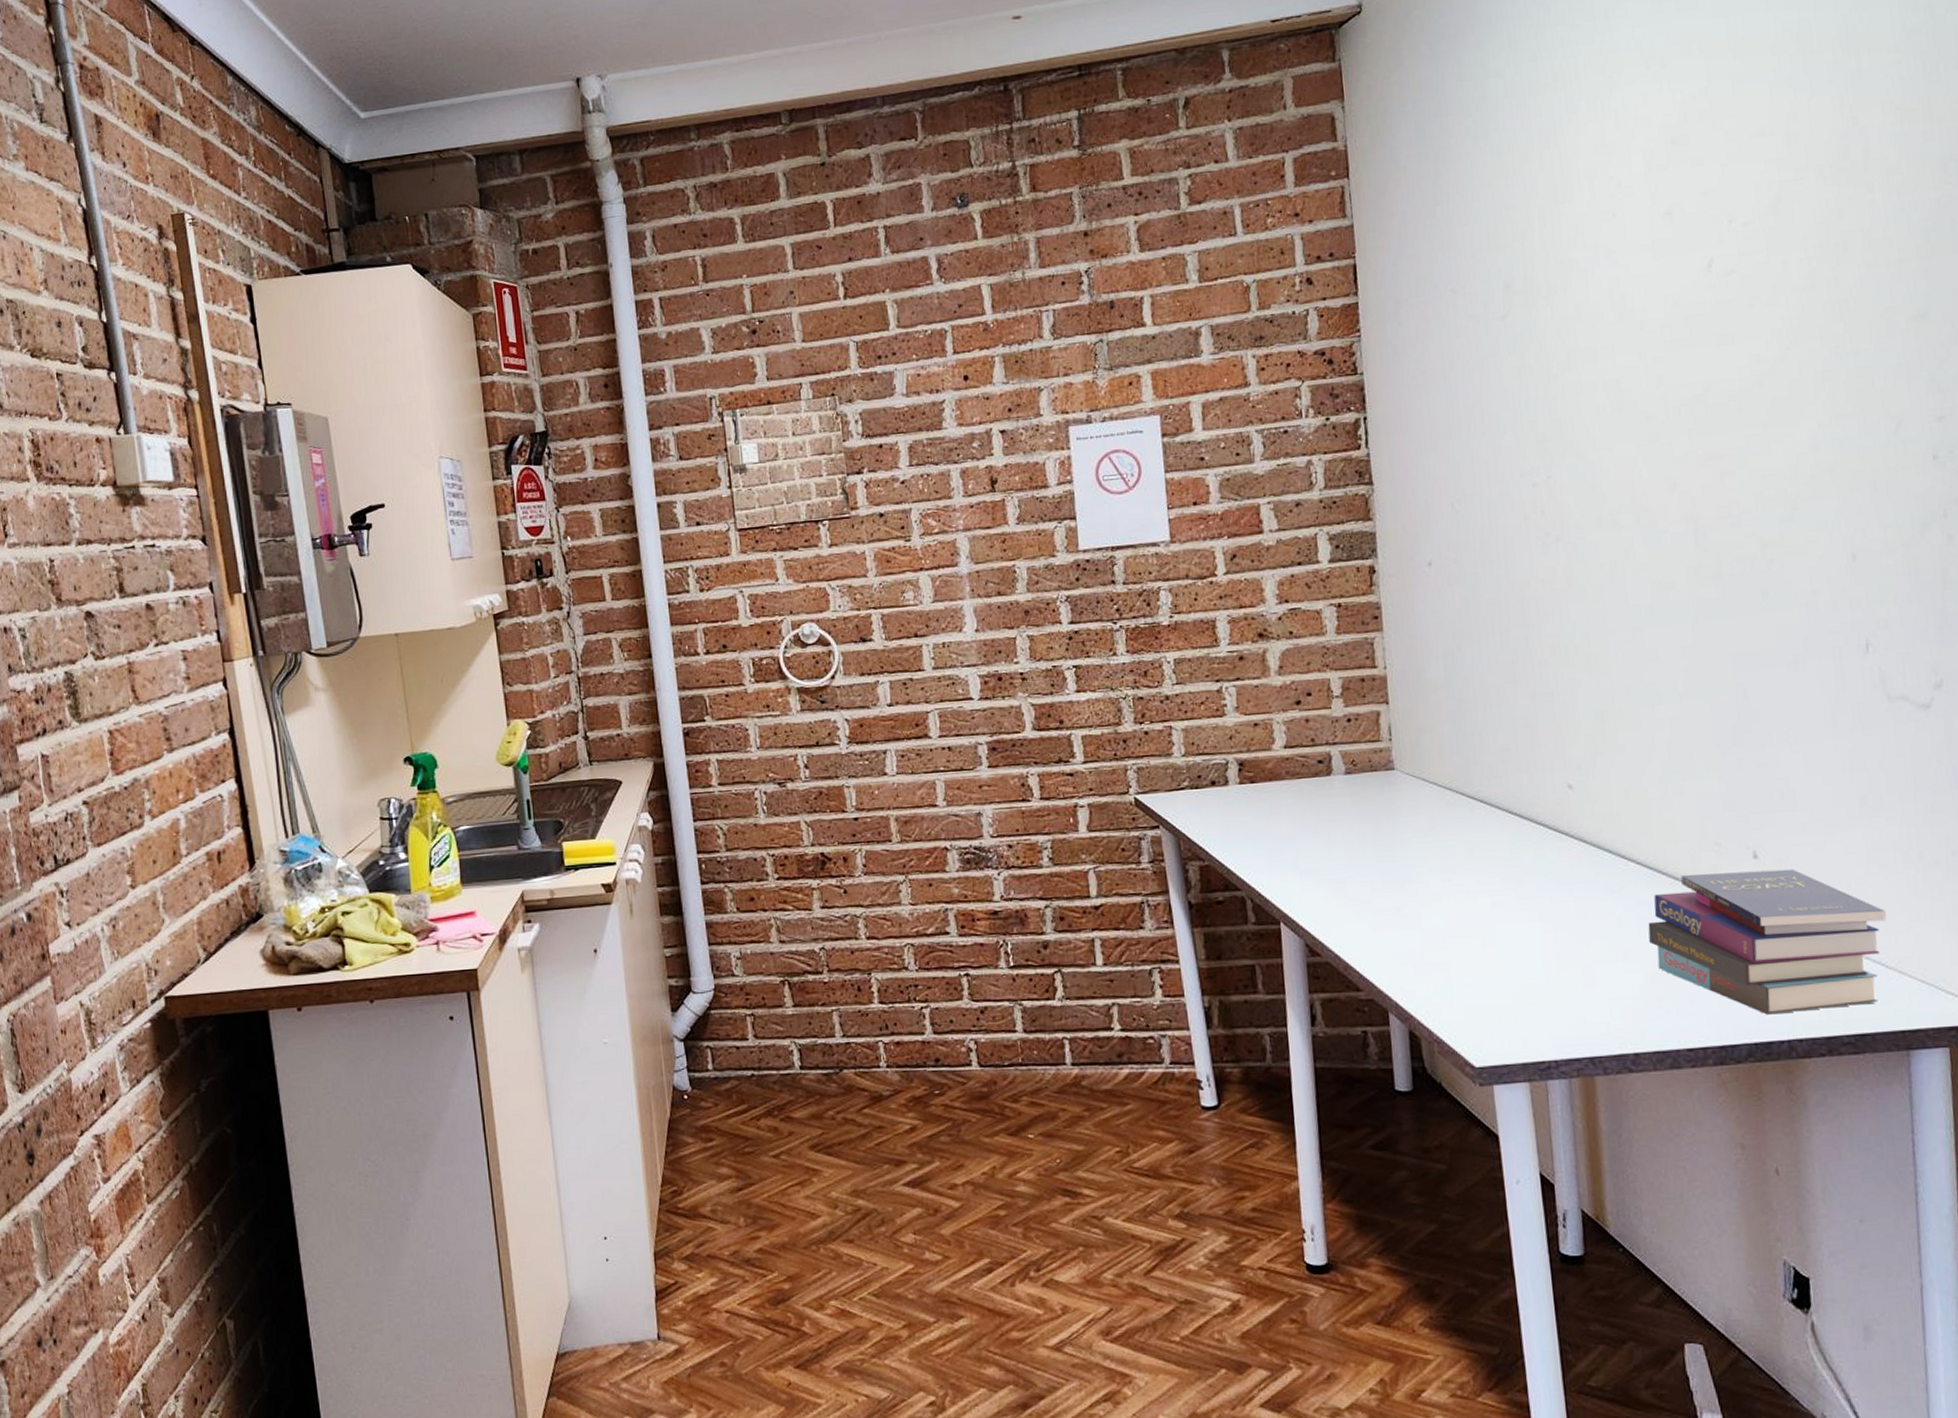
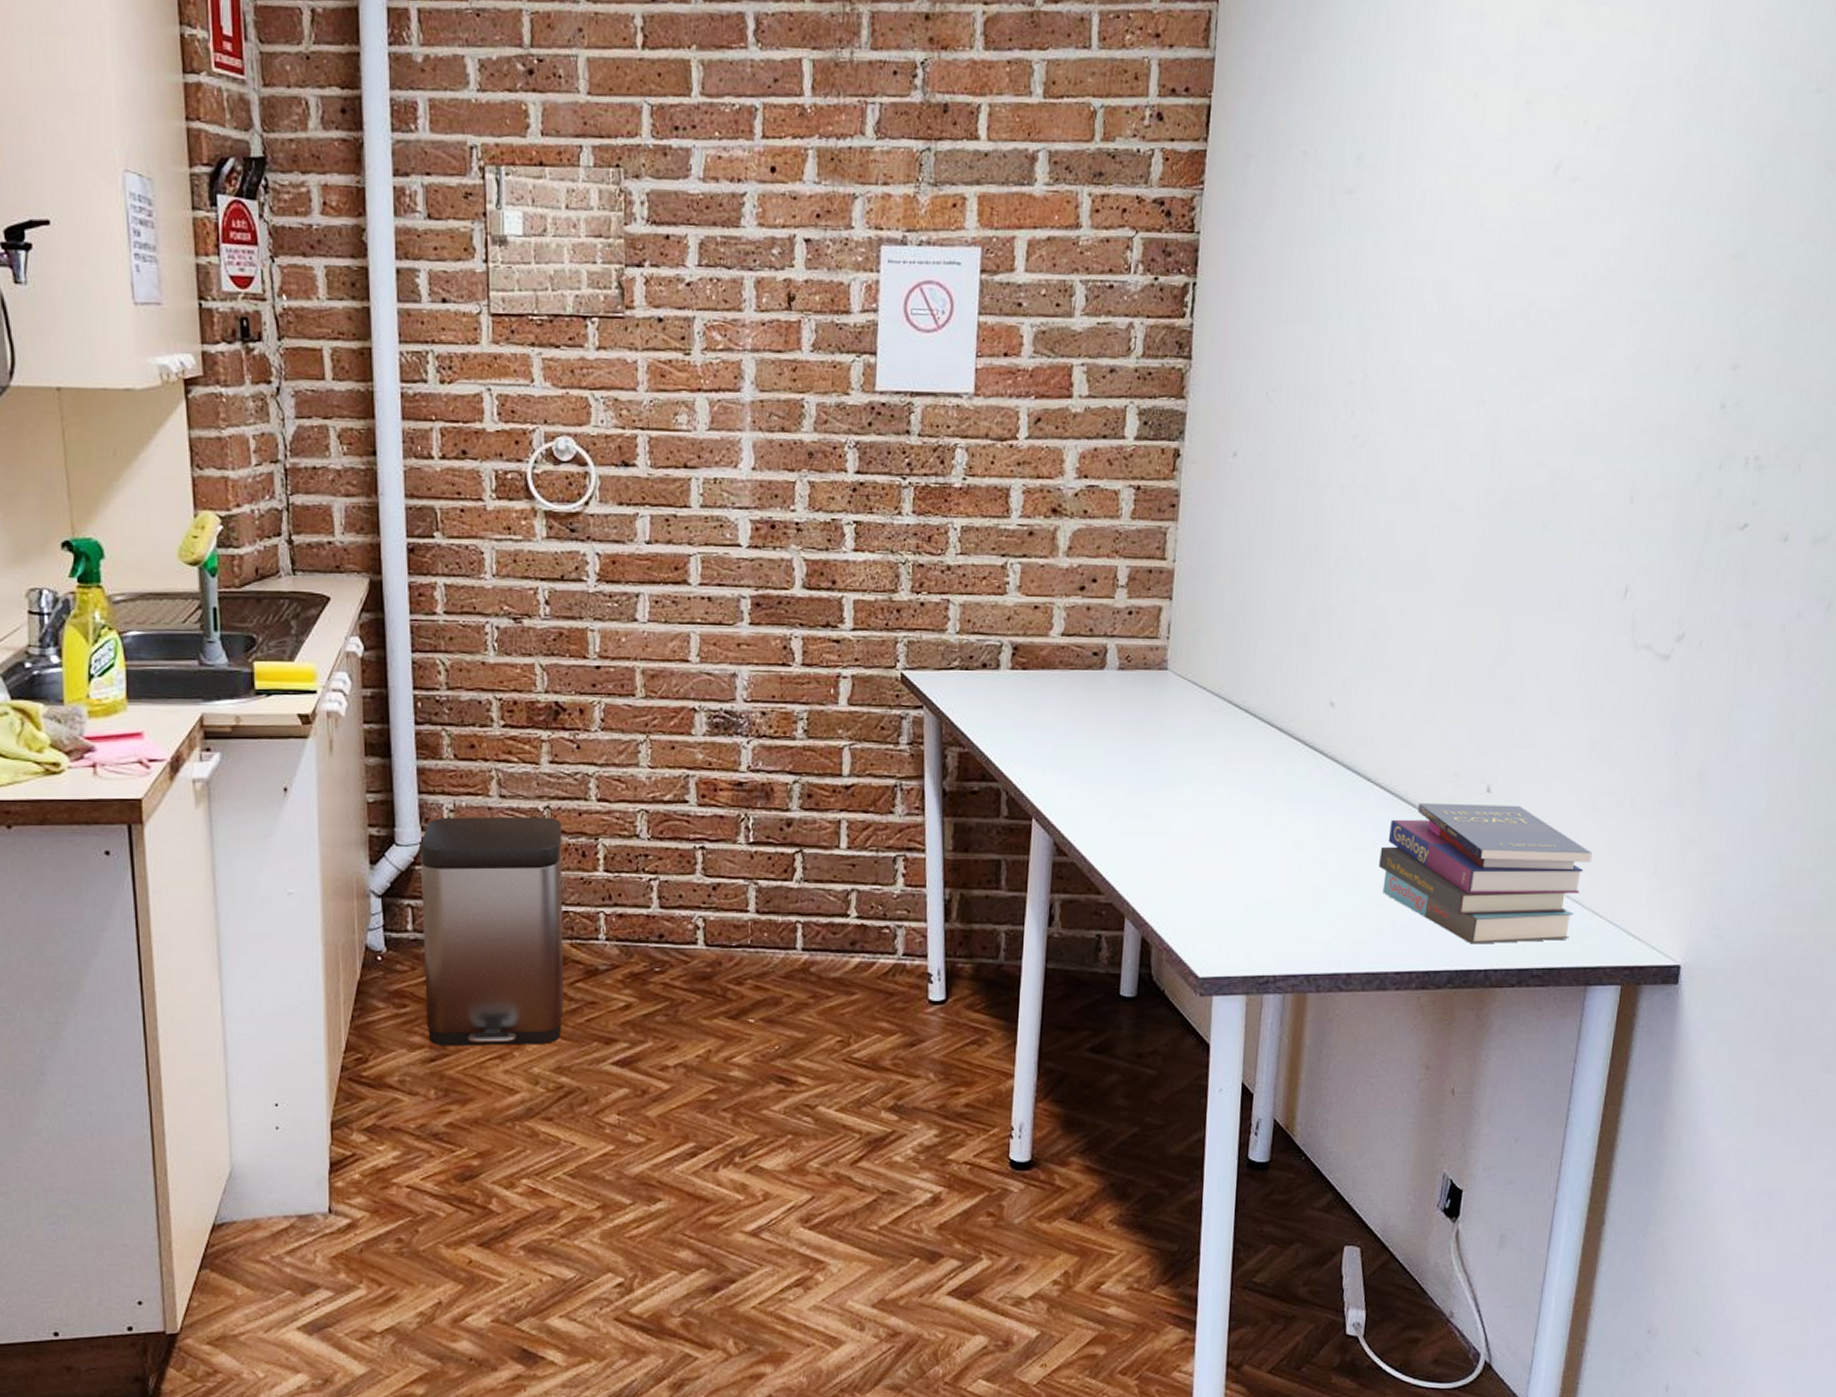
pedal bin: none [713,957,854,1175] -> present [420,816,564,1045]

